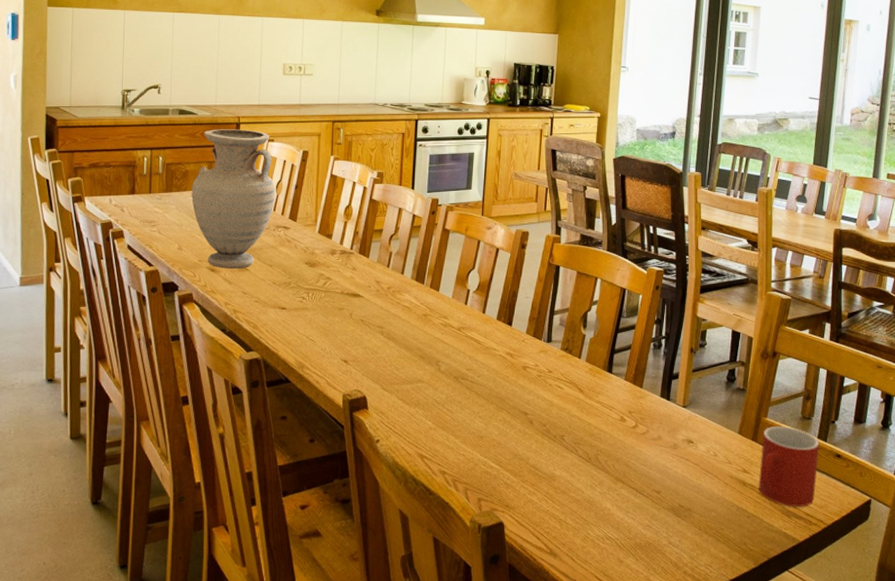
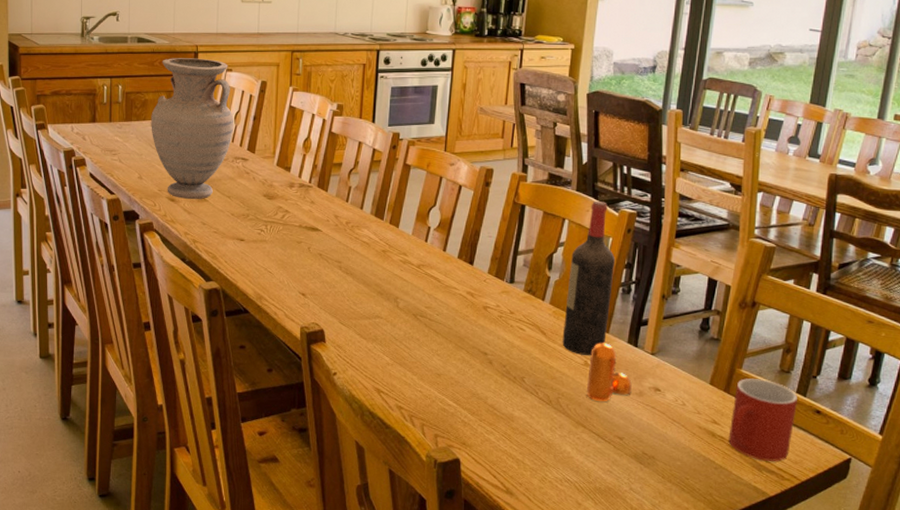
wine bottle: none [599,259,646,411] -> present [562,200,616,355]
pepper shaker: none [623,398,666,457] -> present [586,343,632,402]

